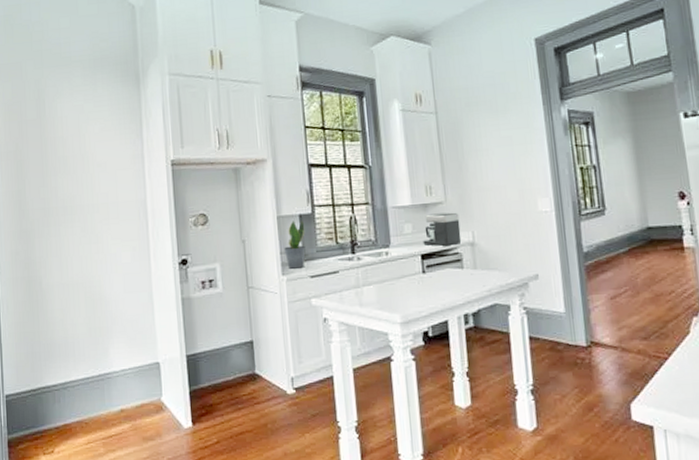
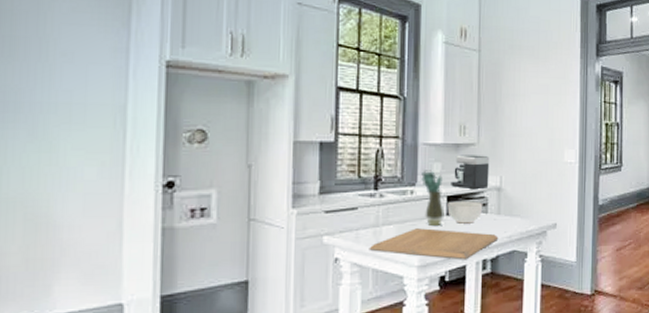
potted plant: present [284,220,306,269] -> none [298,148,325,201]
chopping board: none [353,286,478,316] -> present [369,228,499,260]
vase: none [394,231,421,284] -> present [421,170,445,225]
bowl: none [422,257,458,280] -> present [447,201,483,224]

